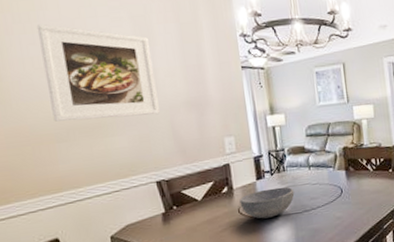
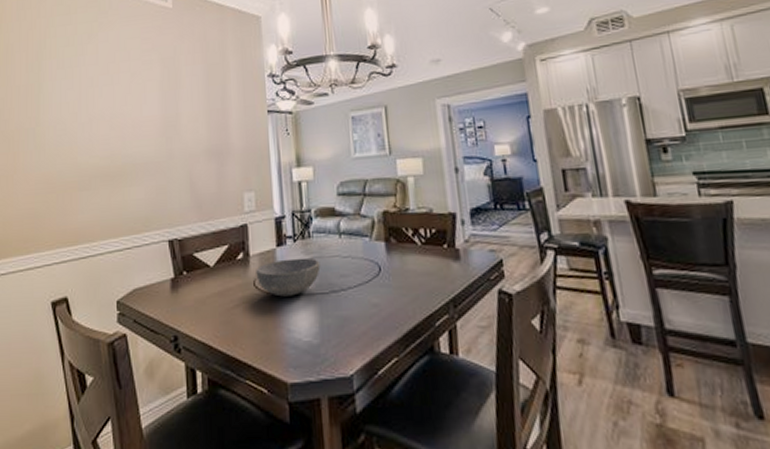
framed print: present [36,24,160,122] -> none [76,69,179,168]

